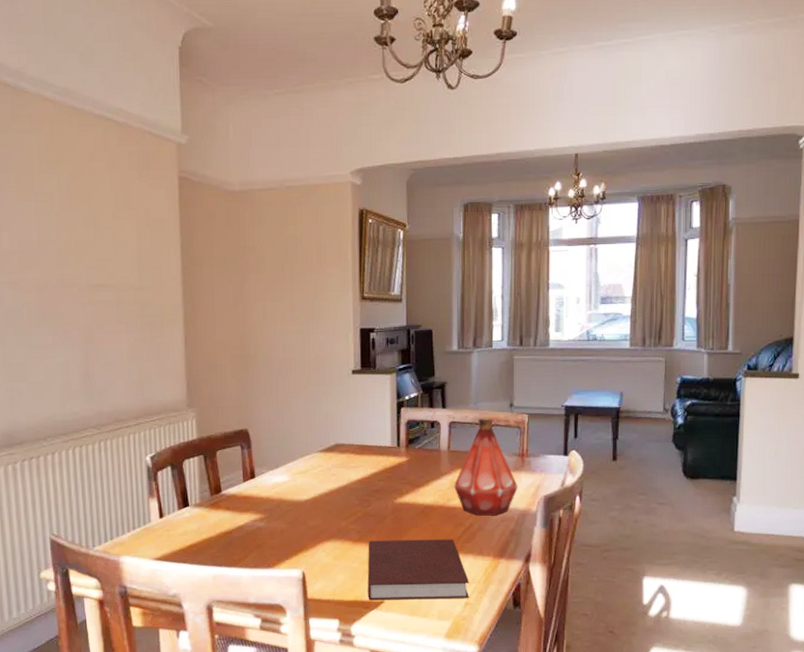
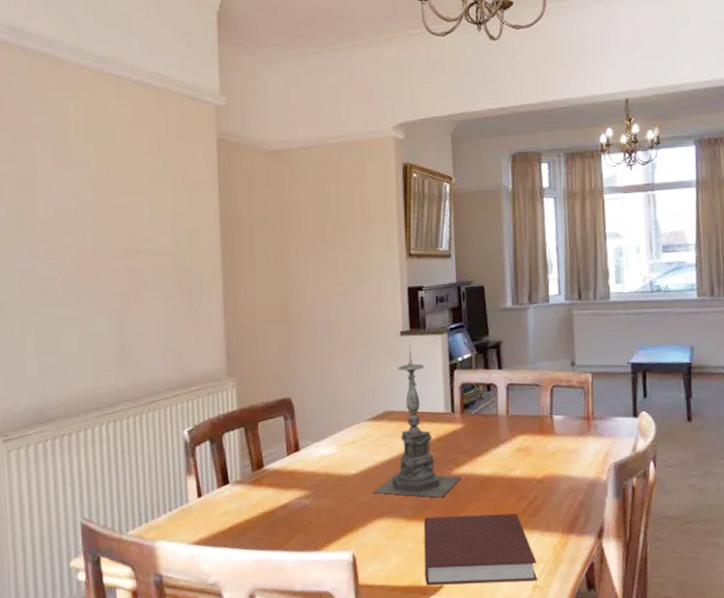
candle holder: none [322,384,405,523] -> present [373,346,462,498]
bottle: present [454,419,518,516] -> none [515,379,585,487]

